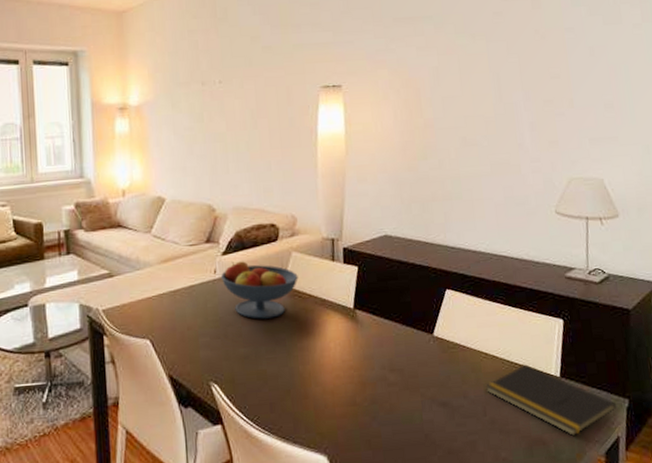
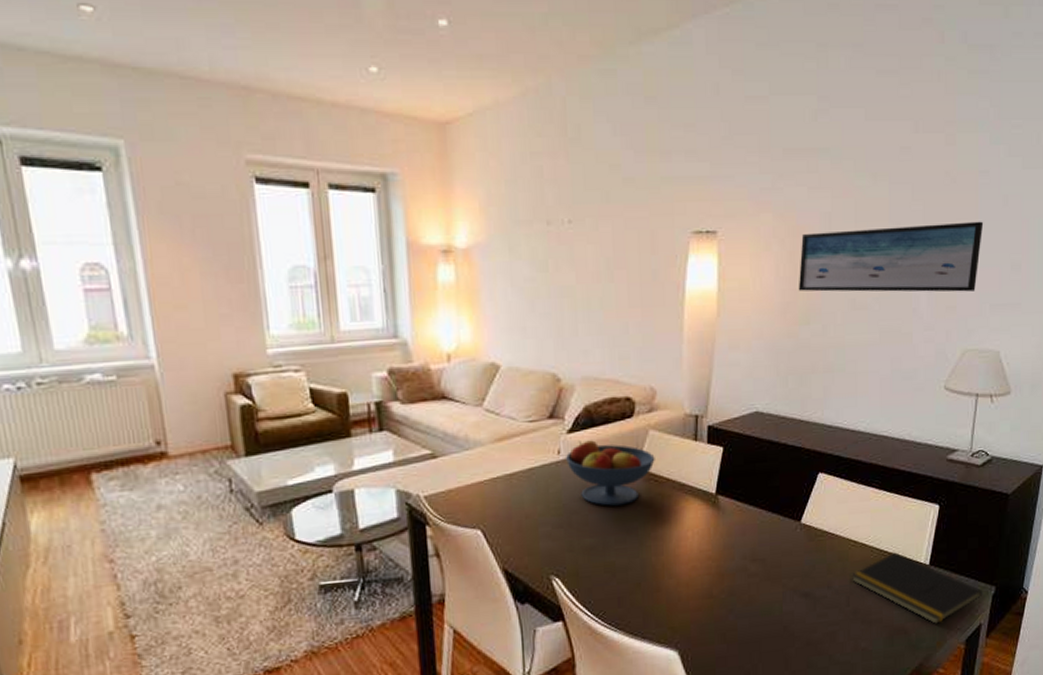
wall art: none [414,69,575,132] -> present [798,221,984,292]

